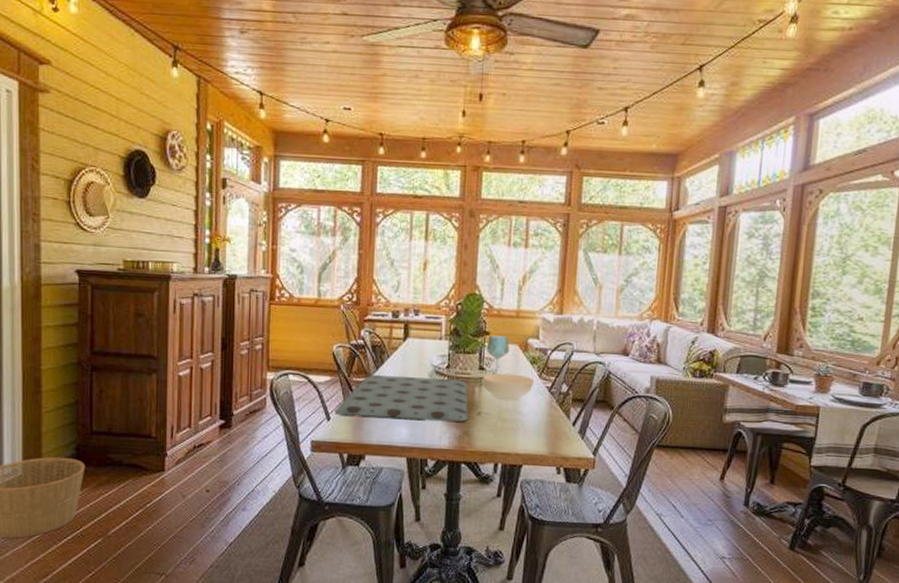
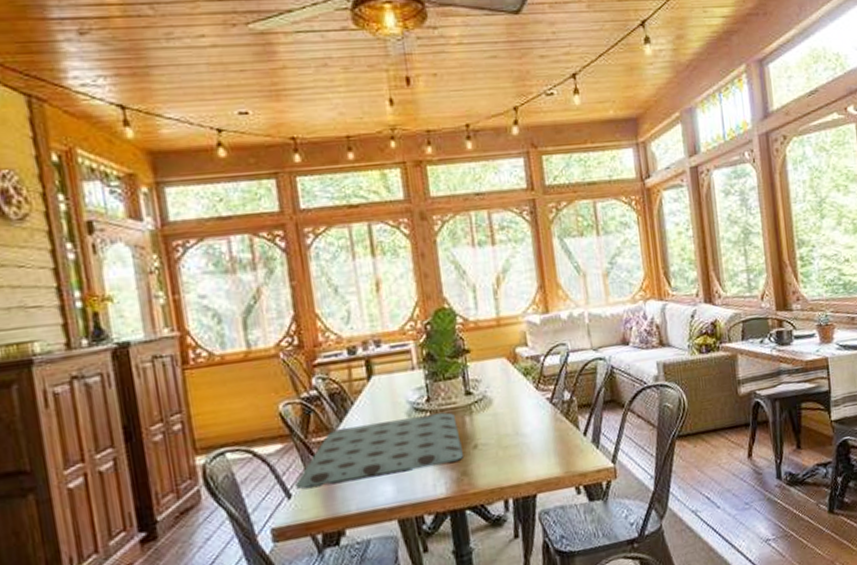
bowl: present [482,373,535,401] -> none [470,391,532,426]
wine glass: present [486,336,510,375] -> none [469,350,498,399]

